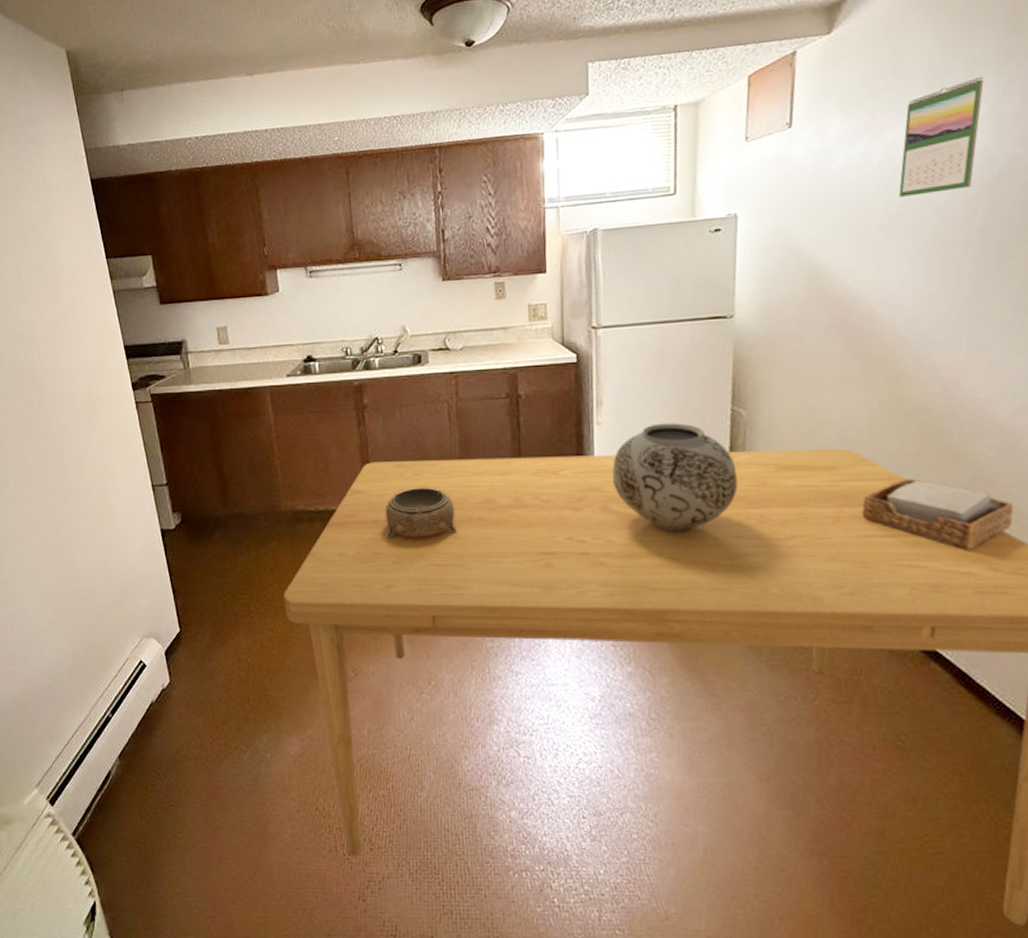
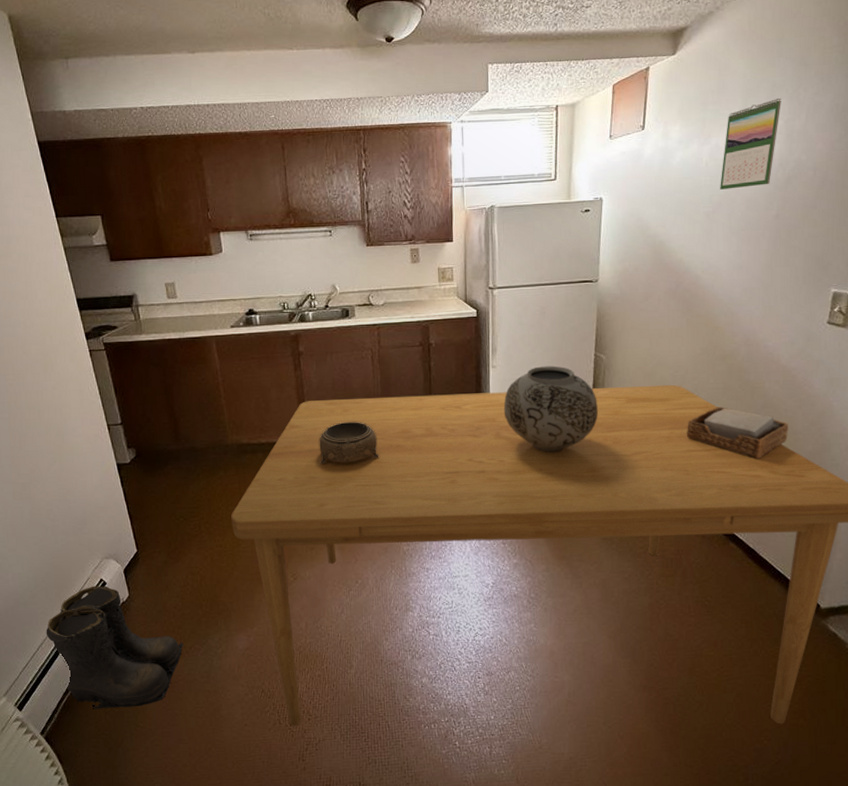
boots: none [81,668,228,814] -> present [46,585,183,709]

